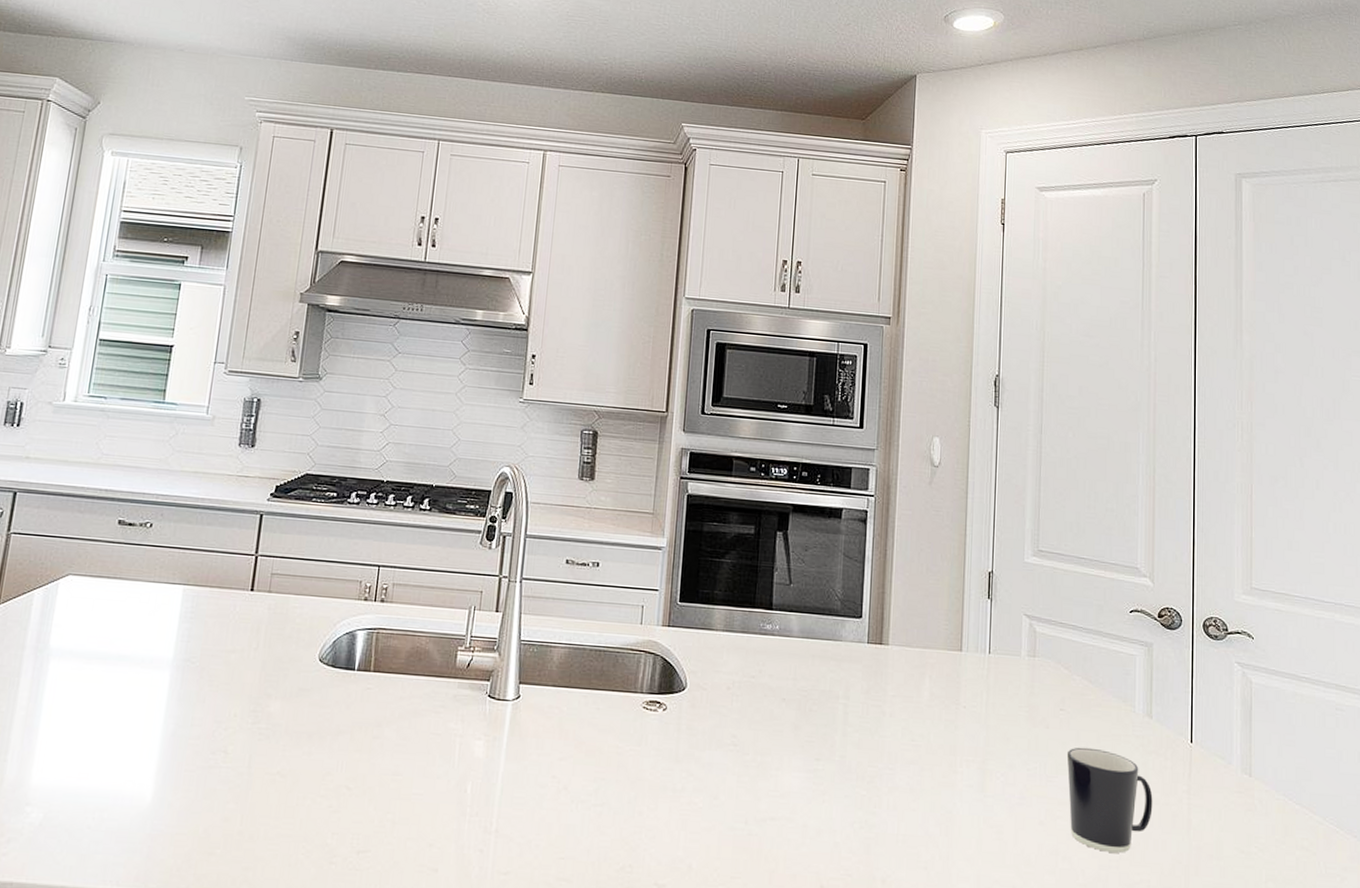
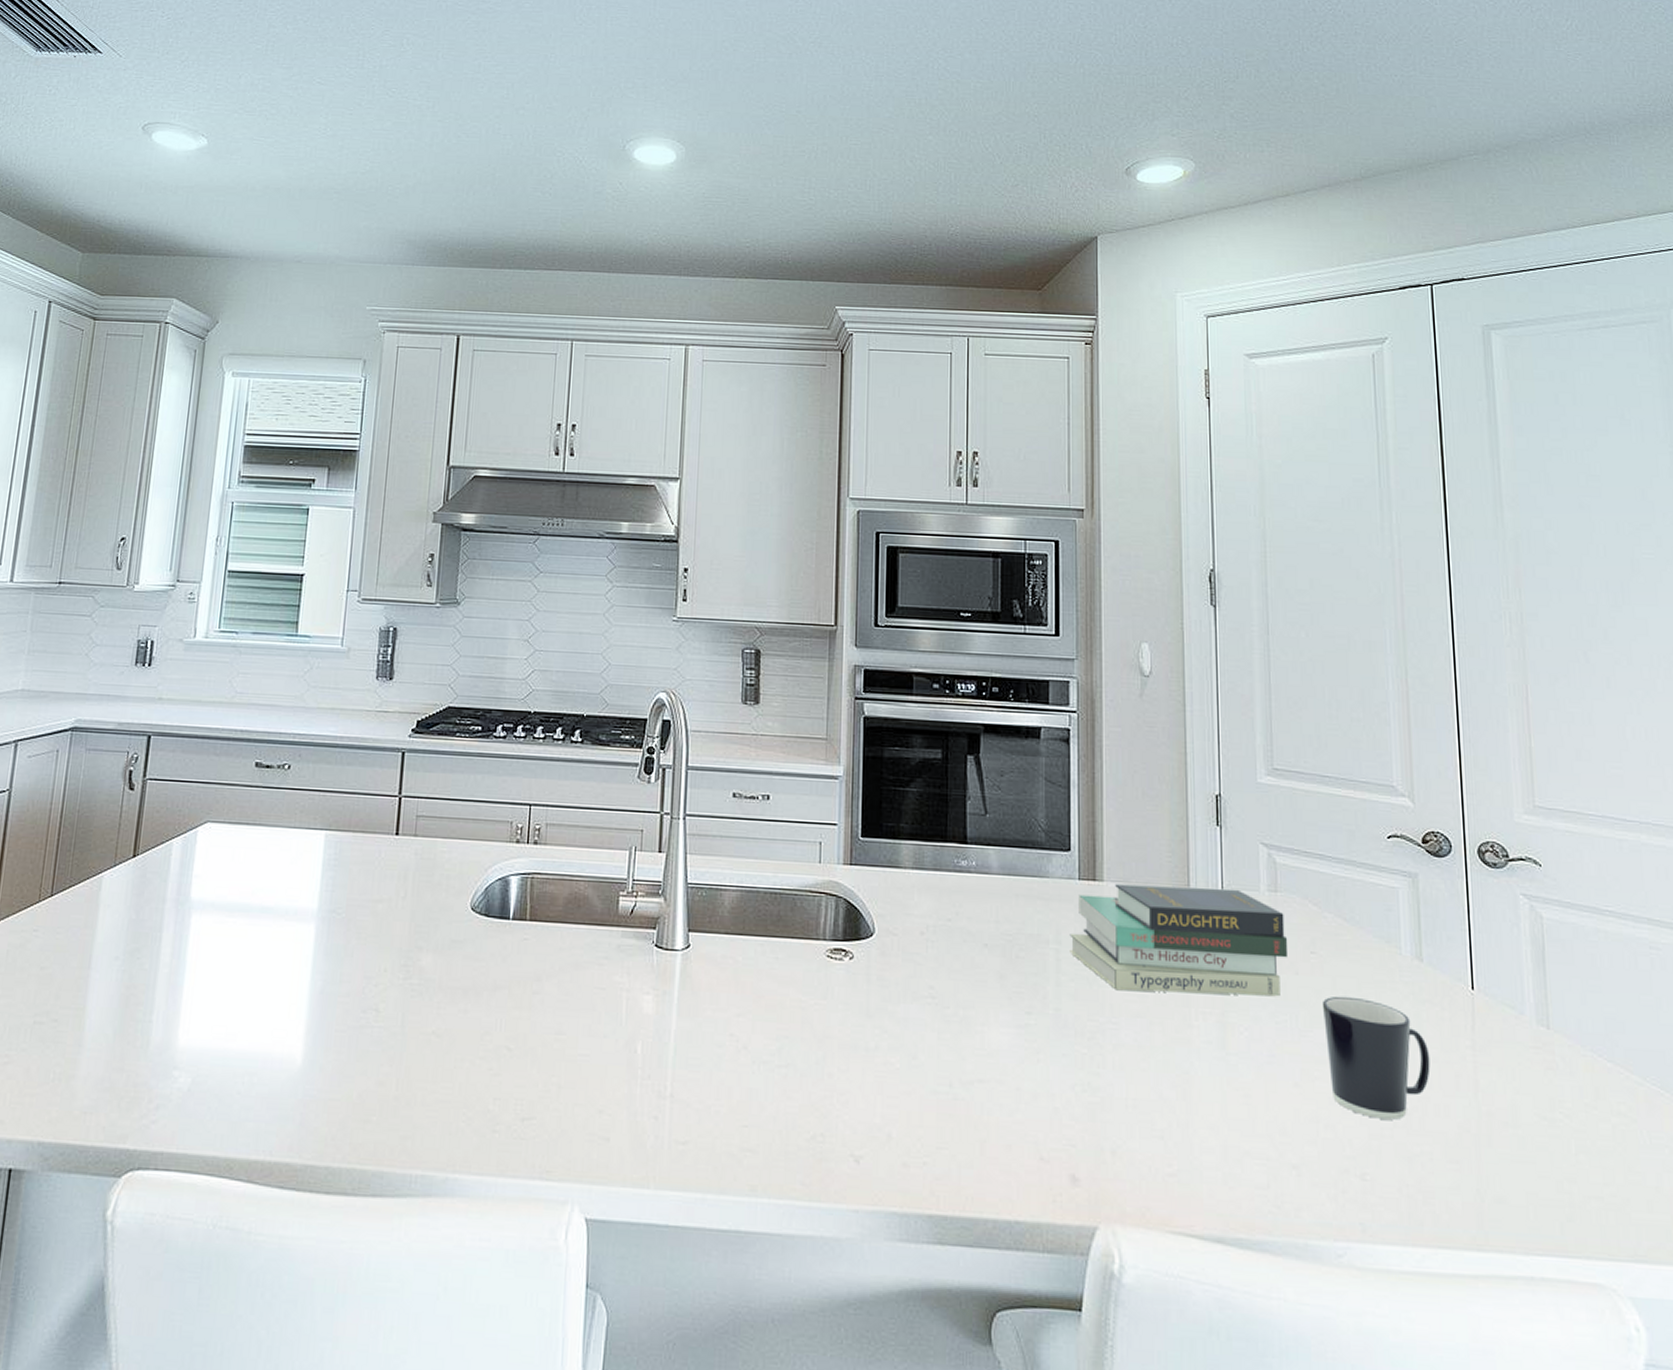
books: none [856,647,1042,748] -> present [1069,884,1289,997]

